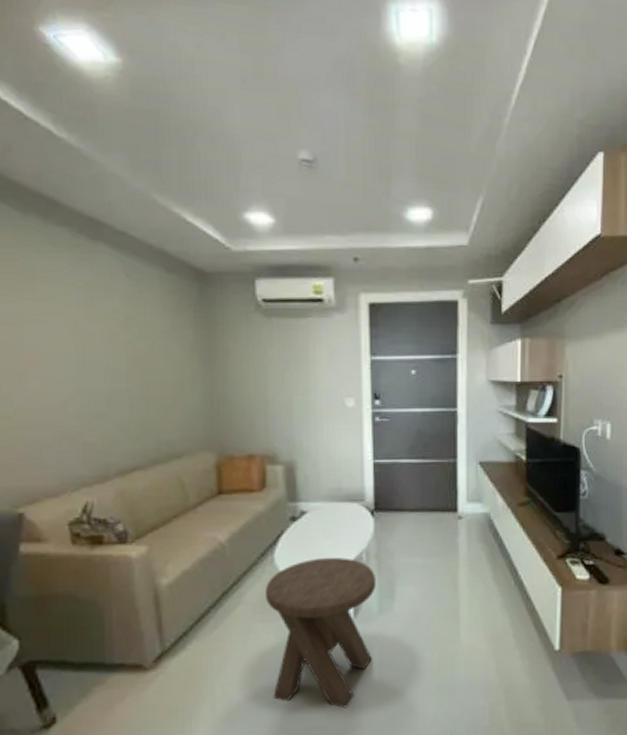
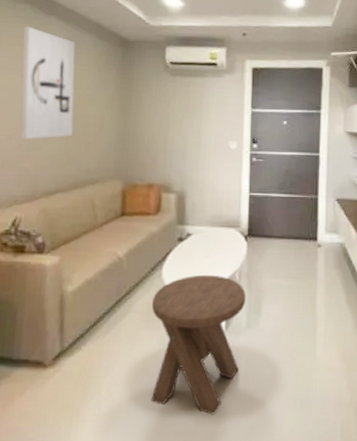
wall art: none [62,257,145,407] -> present [20,26,75,140]

